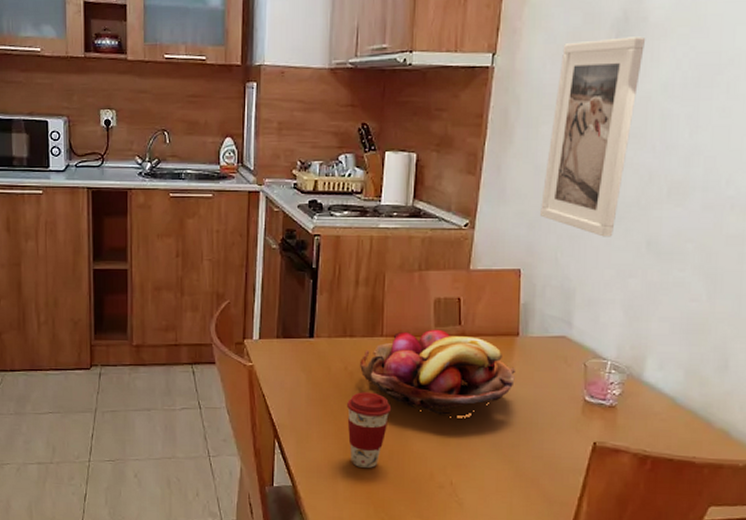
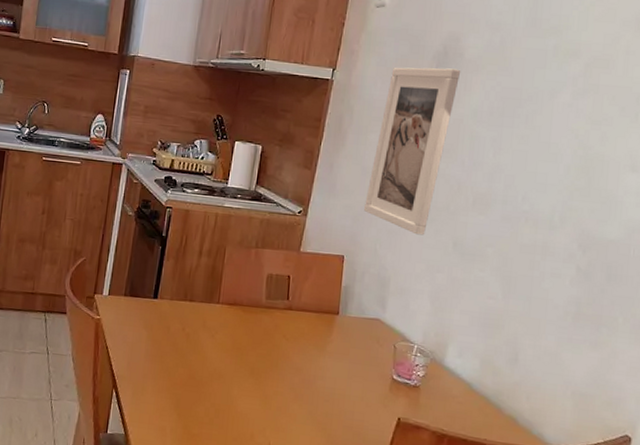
coffee cup: present [347,392,392,469] -> none [180,352,221,424]
fruit basket: present [360,329,515,415] -> none [196,301,333,381]

